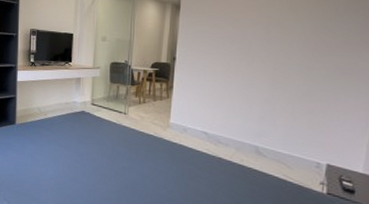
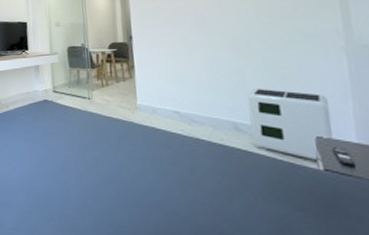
air purifier: none [269,117,347,186] -> present [247,88,333,162]

